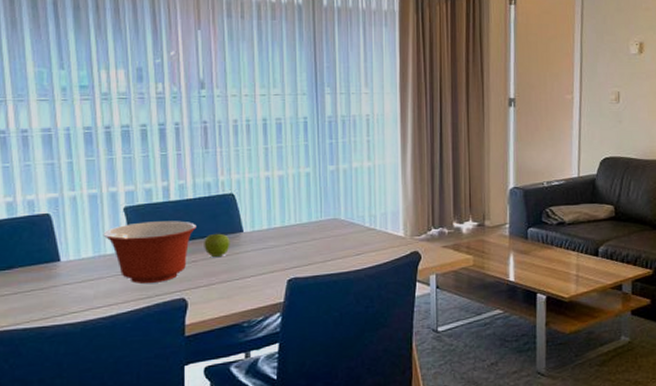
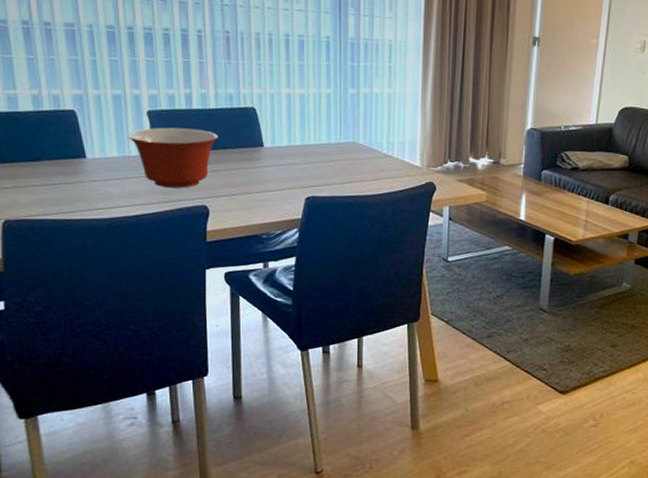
fruit: present [204,233,230,258] -> none [225,145,251,170]

